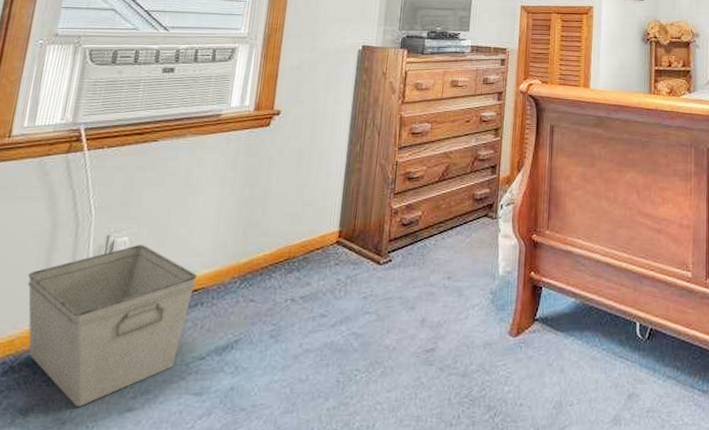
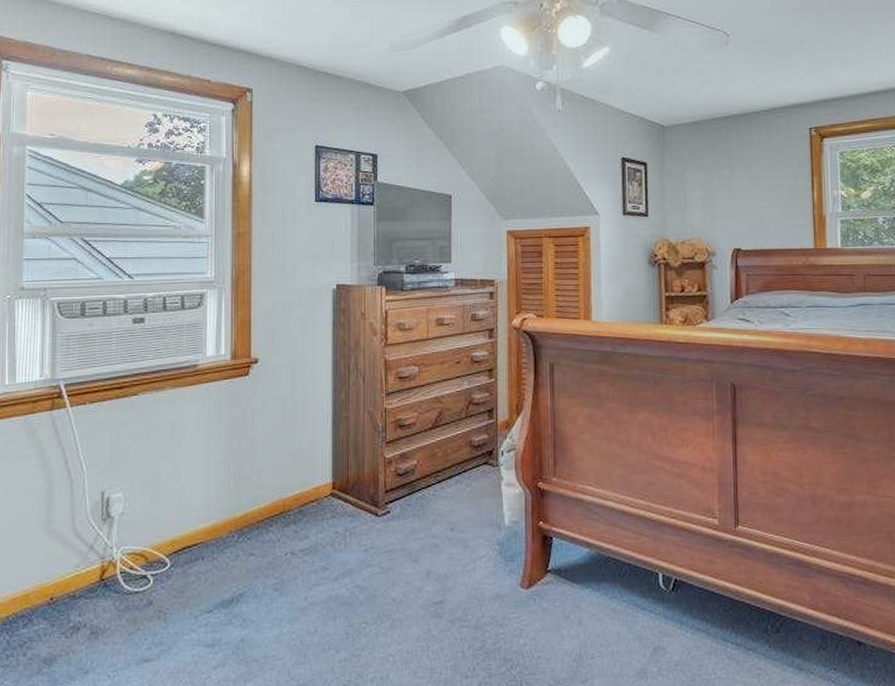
storage bin: present [27,244,198,407] -> none [31,499,195,657]

